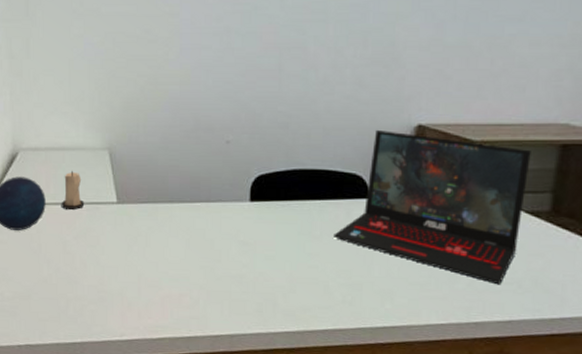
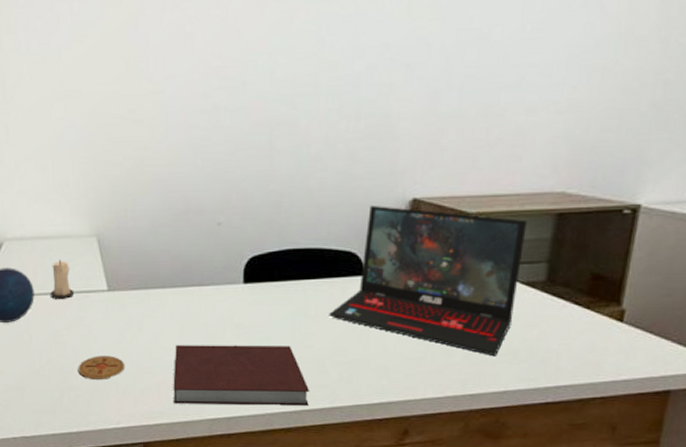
coaster: none [85,267,131,292] -> present [78,356,126,380]
notebook: none [178,260,313,326] -> present [173,345,310,406]

